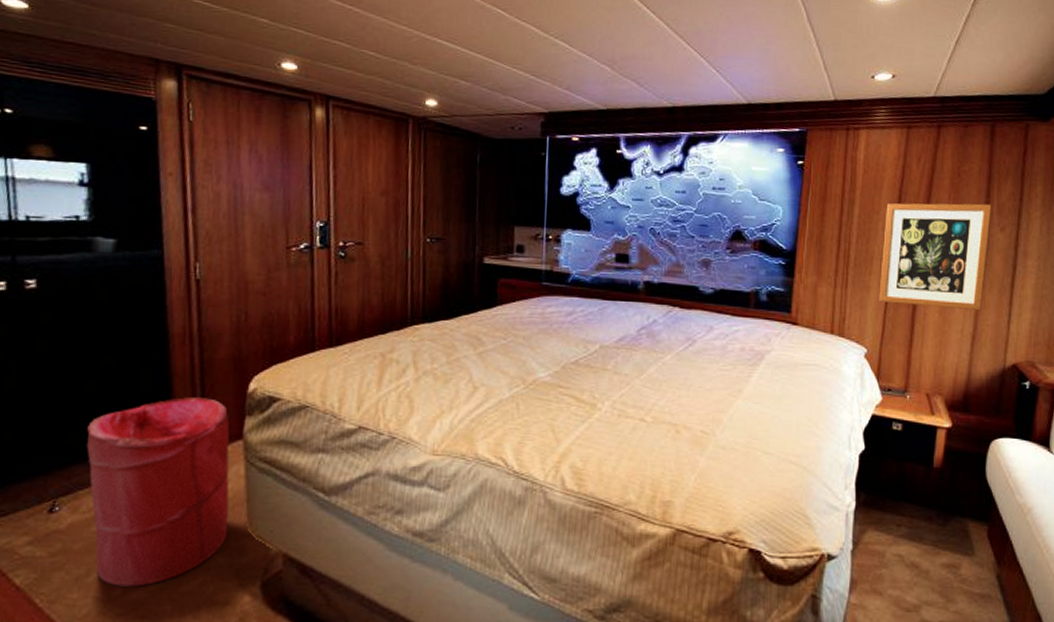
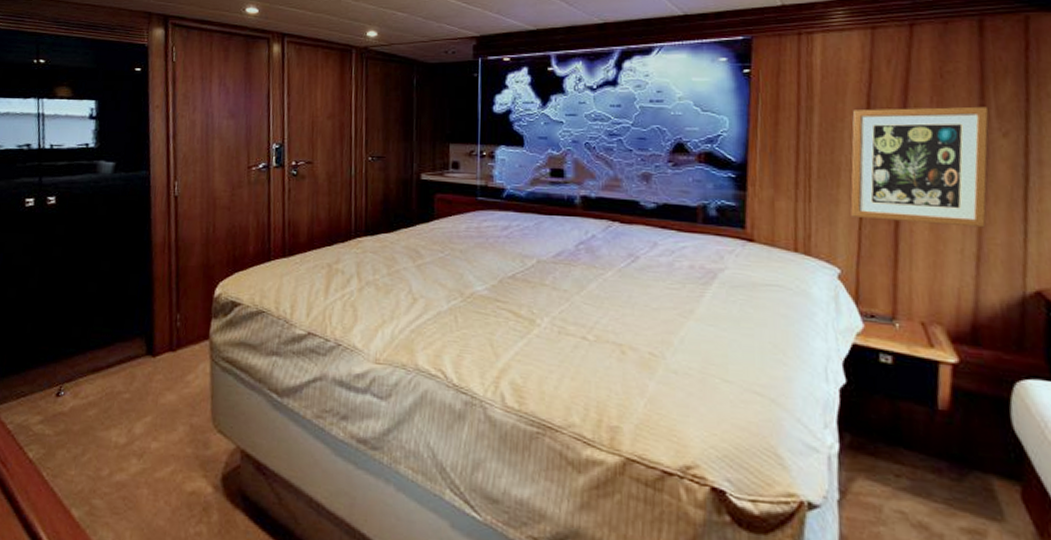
laundry hamper: present [87,397,230,587] -> none [86,299,199,469]

